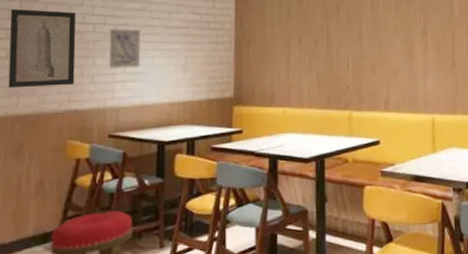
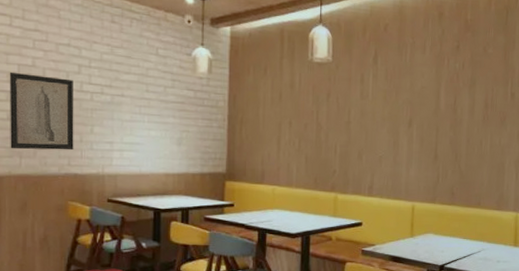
wall art: present [108,28,140,69] -> none [106,98,137,138]

